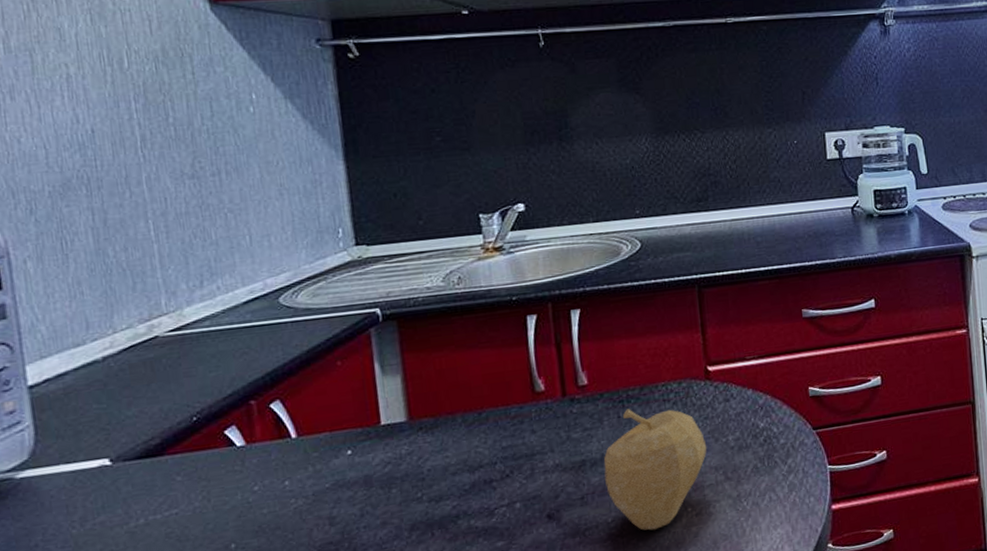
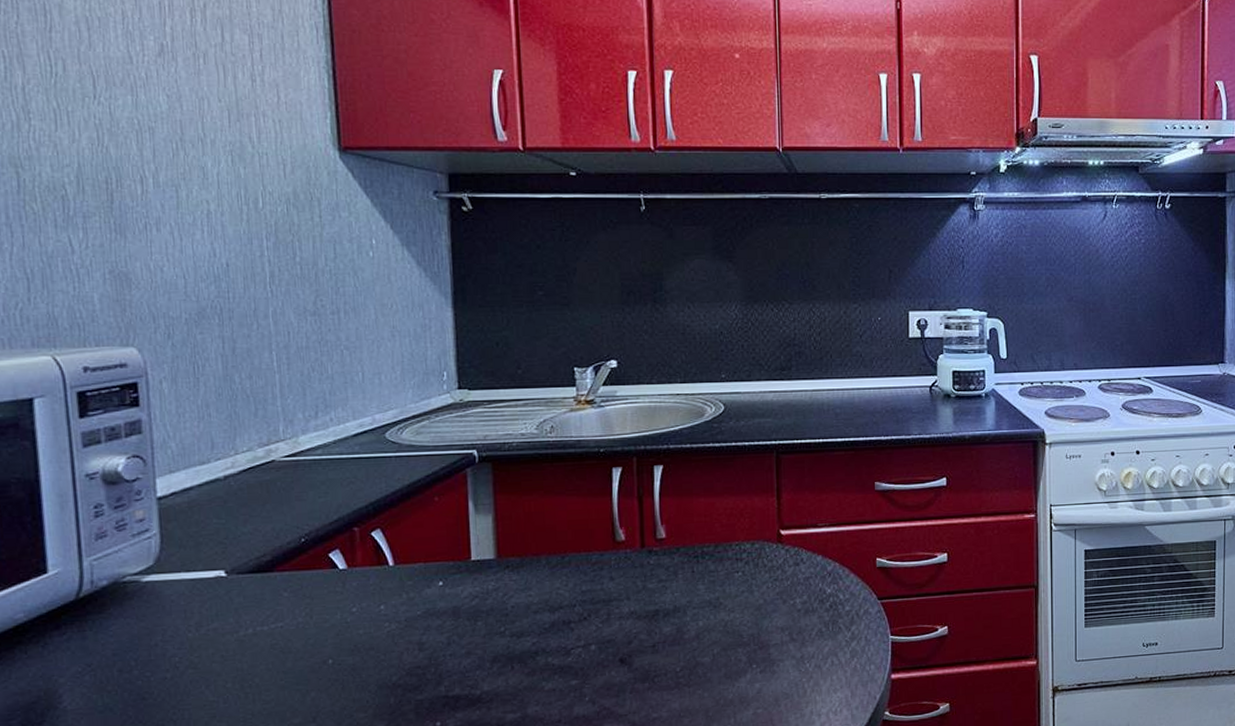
fruit: present [603,409,707,531] -> none [676,565,775,683]

